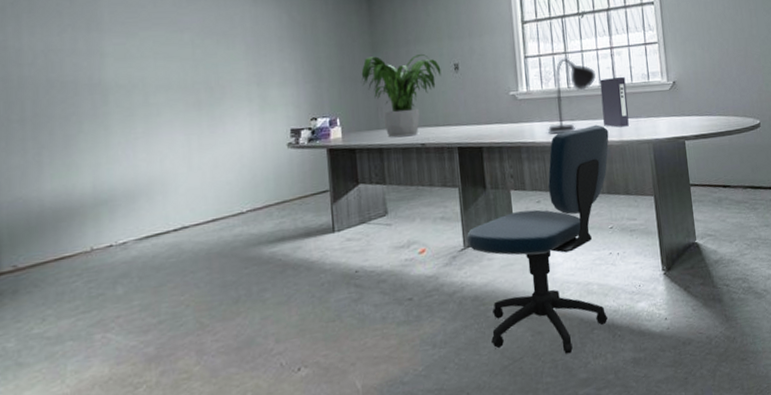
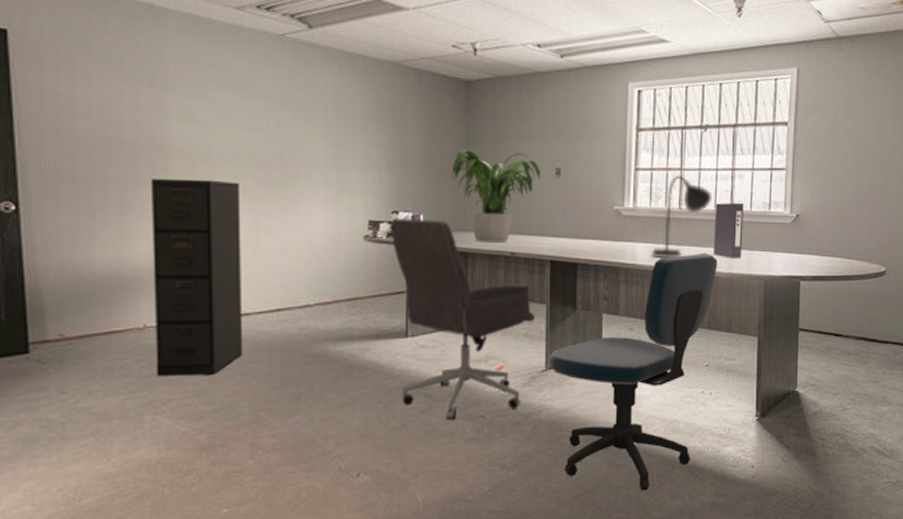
filing cabinet: none [91,107,184,295] -> present [150,178,243,376]
office chair: none [310,122,450,307] -> present [390,218,536,421]

